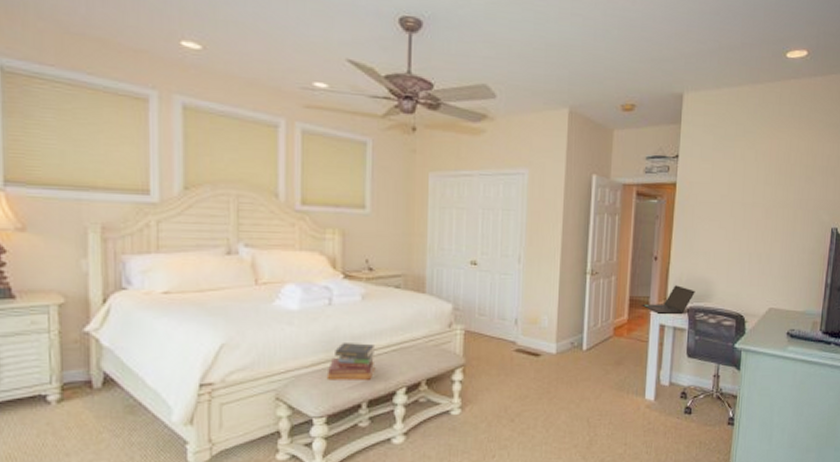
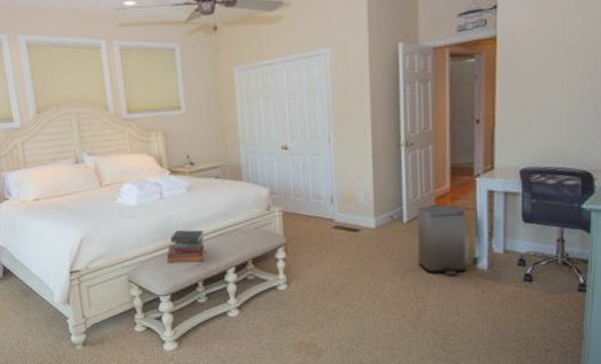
pedal bin: none [593,335,640,405] -> present [416,204,467,275]
laptop: present [642,285,695,314] -> none [465,147,528,180]

